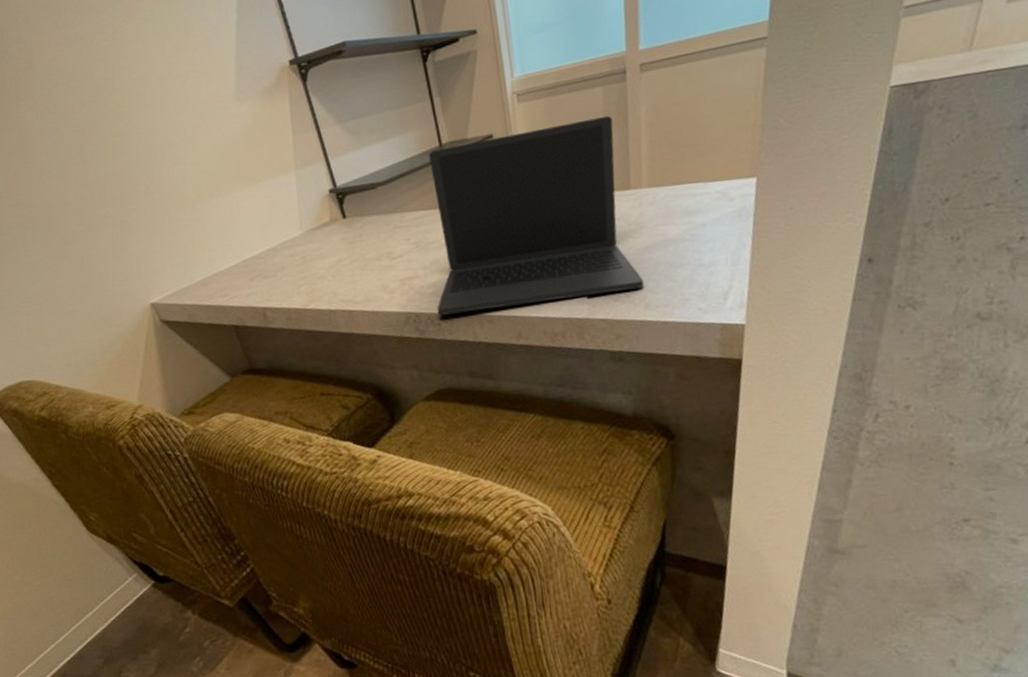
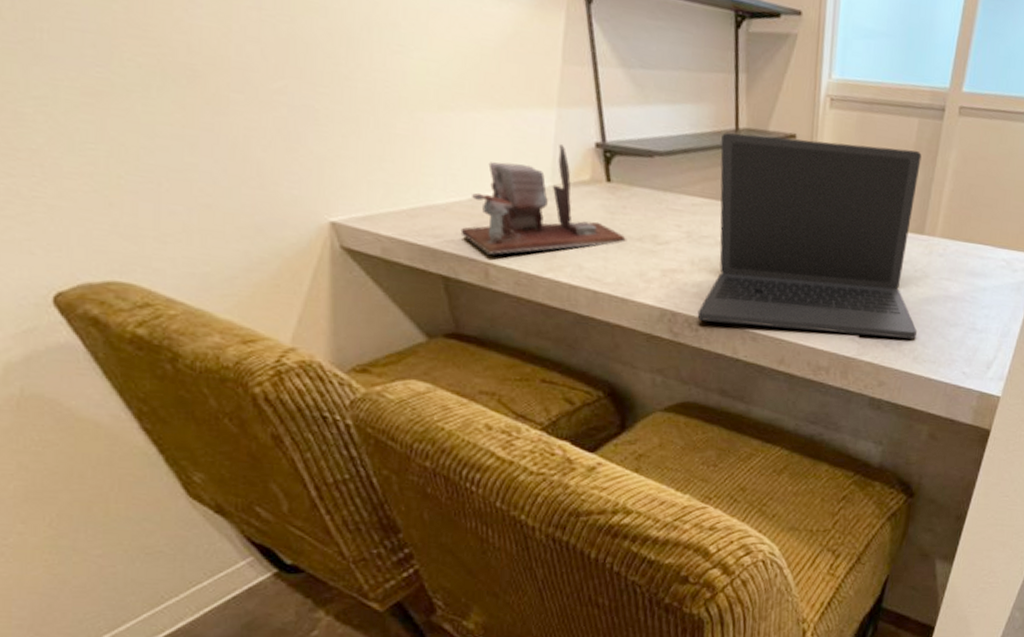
desk organizer: none [240,199,368,301] -> present [460,144,627,255]

